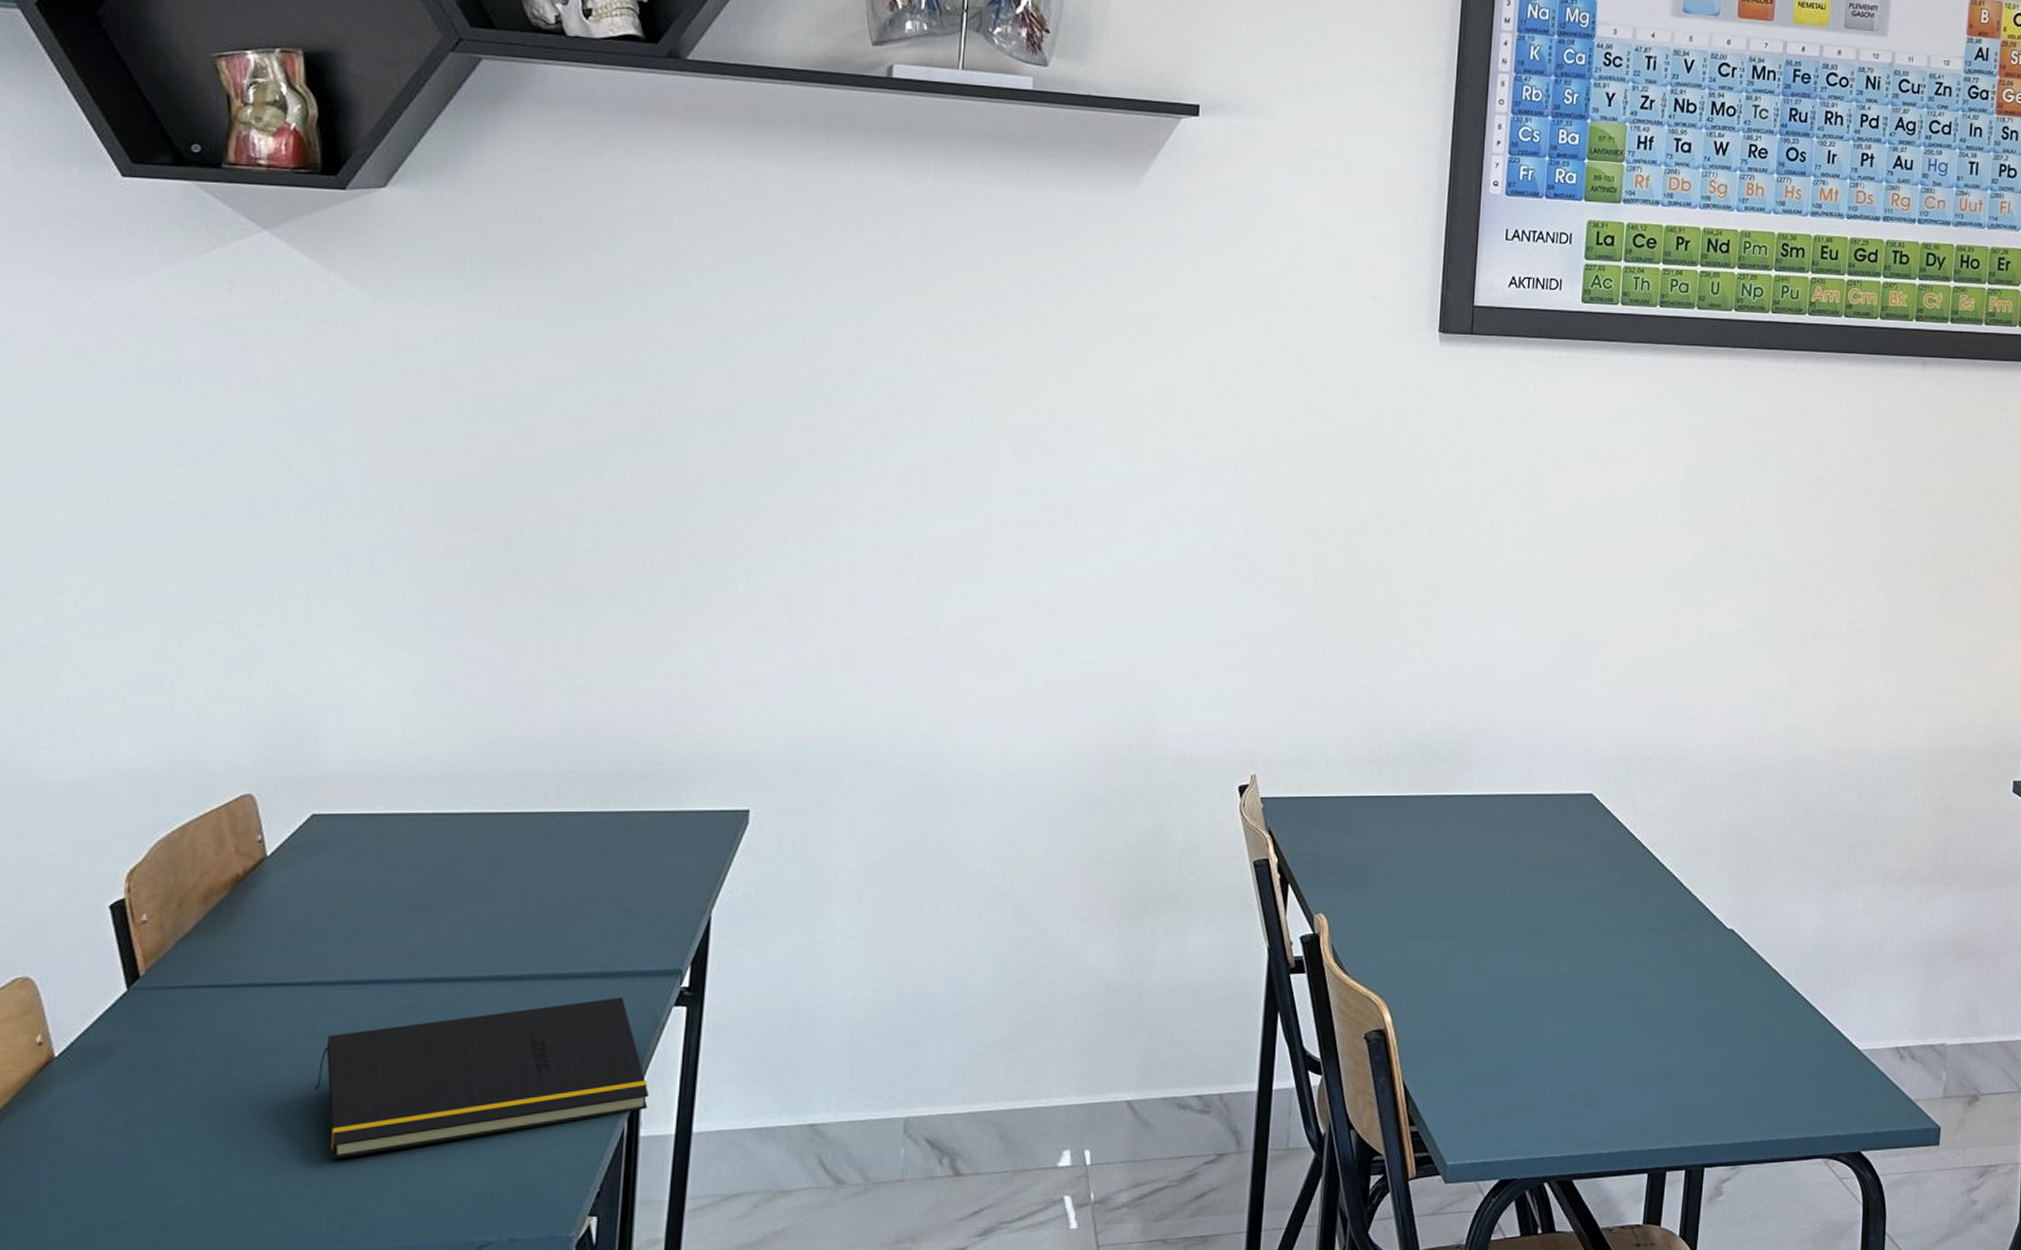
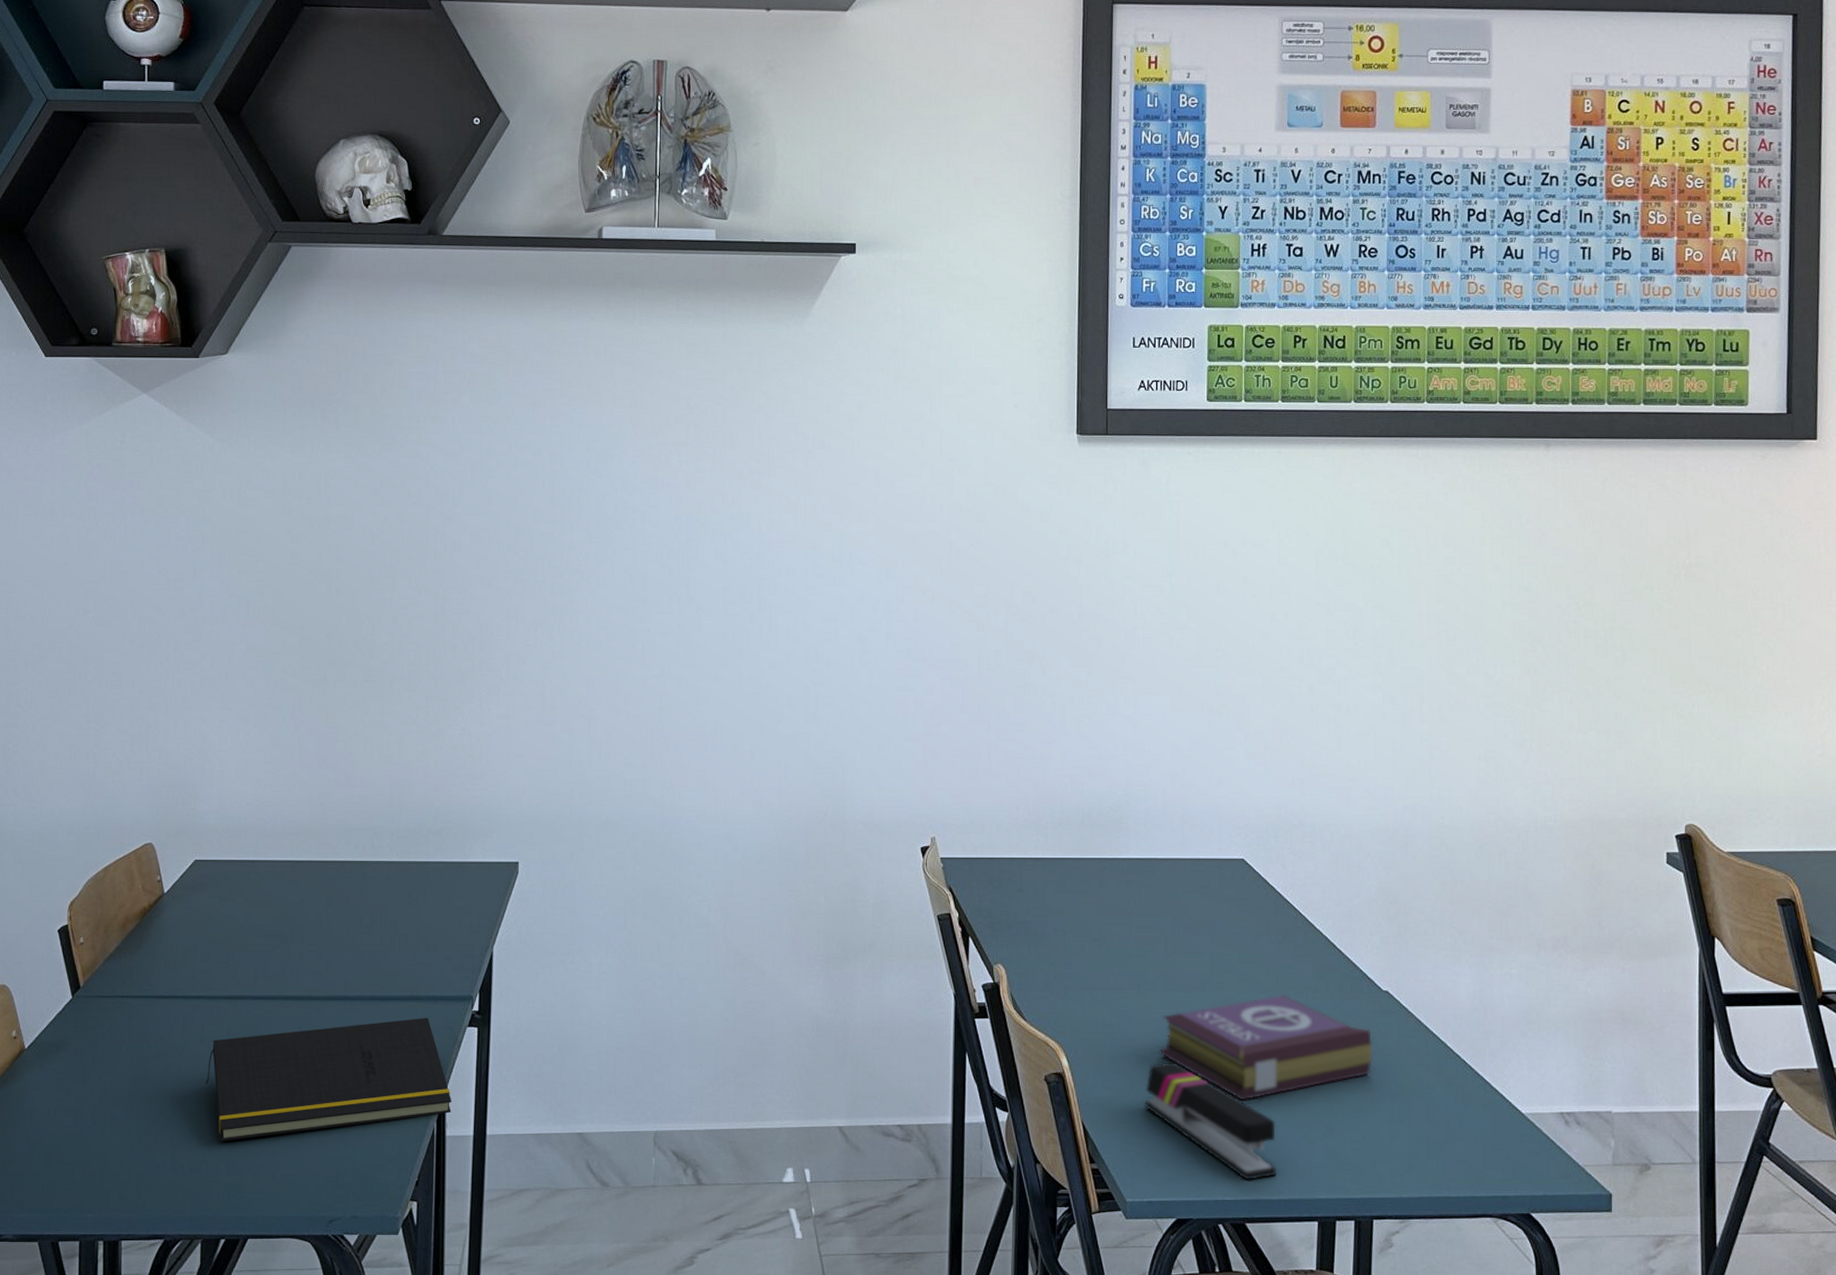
stapler: none [1472,1011,1610,1135] -> present [1144,1061,1278,1180]
book: none [1492,937,1715,1051] -> present [1160,995,1373,1101]

